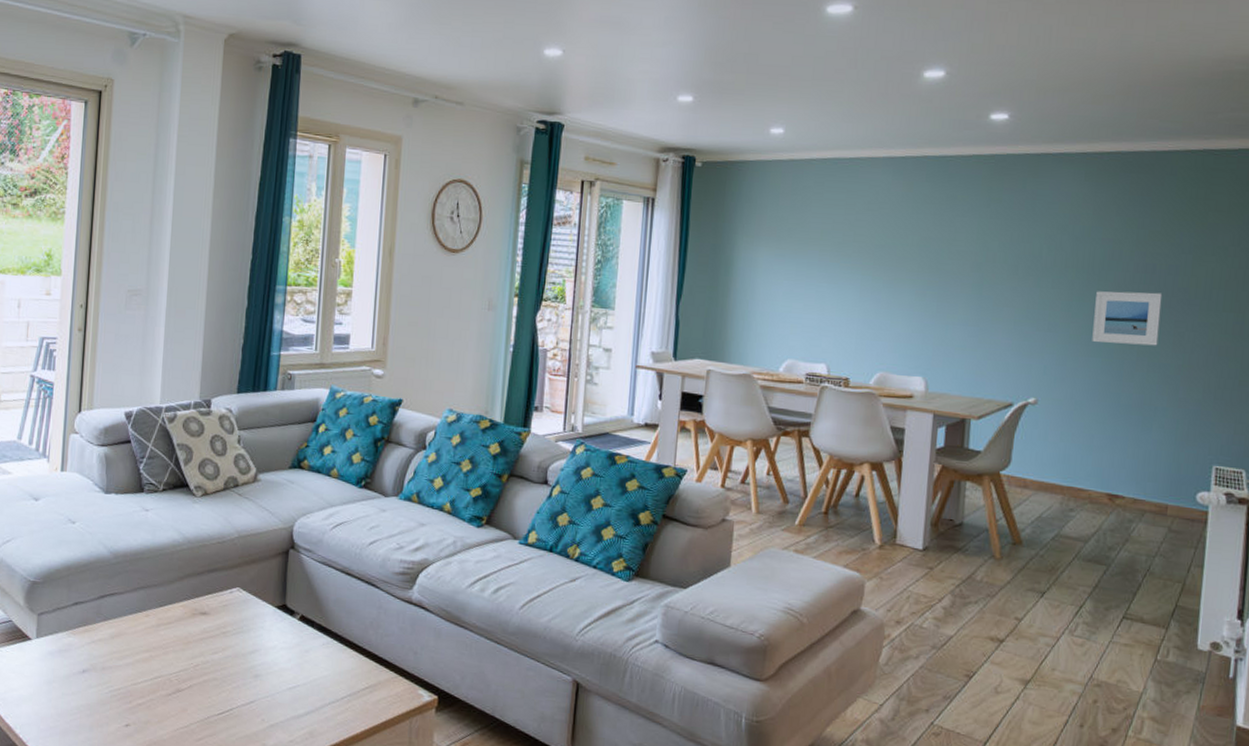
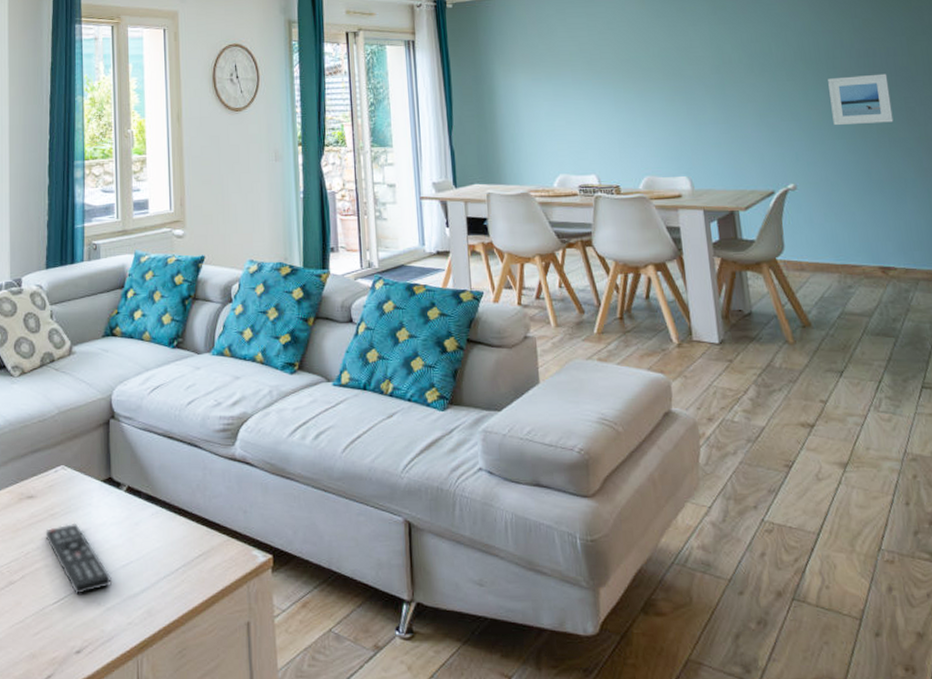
remote control: none [215,642,277,710] -> present [45,522,112,594]

